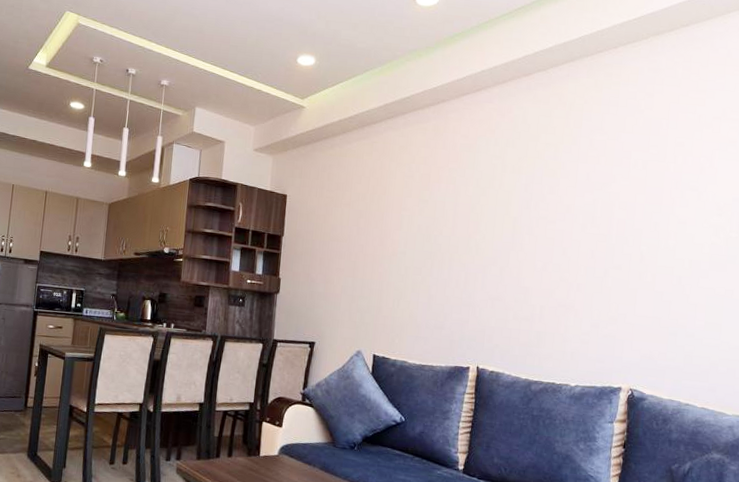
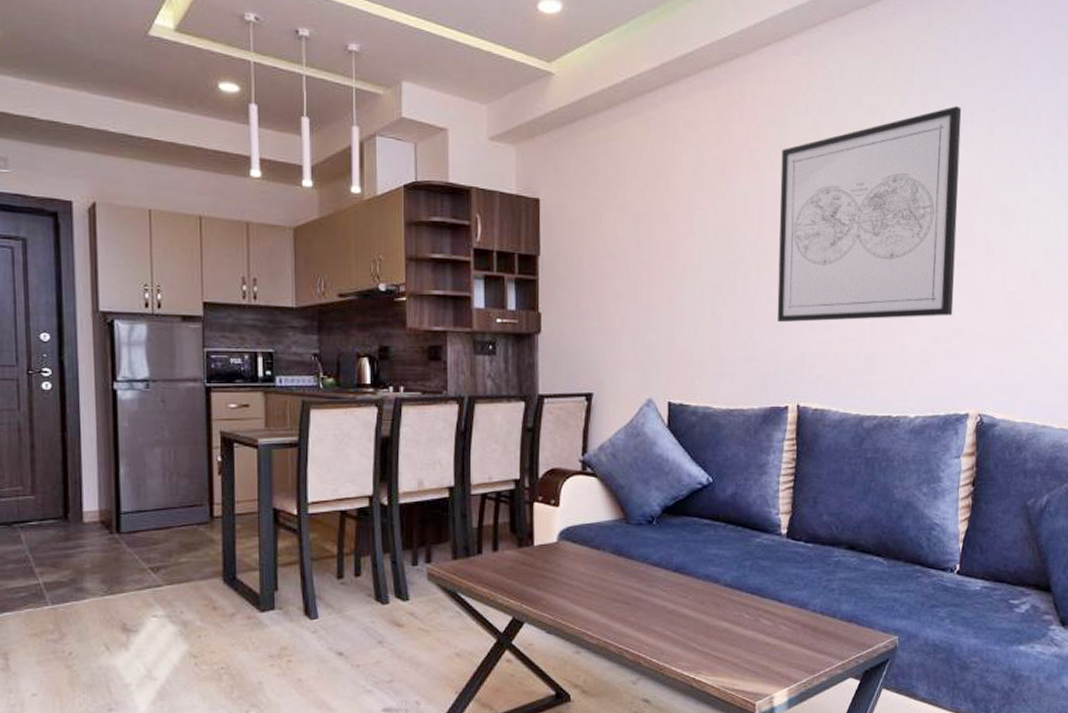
wall art: none [464,146,621,307] -> present [777,106,962,323]

